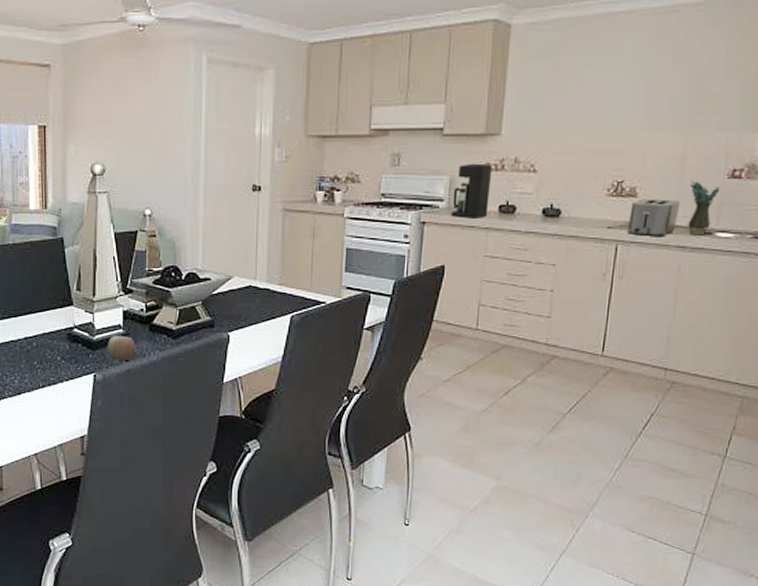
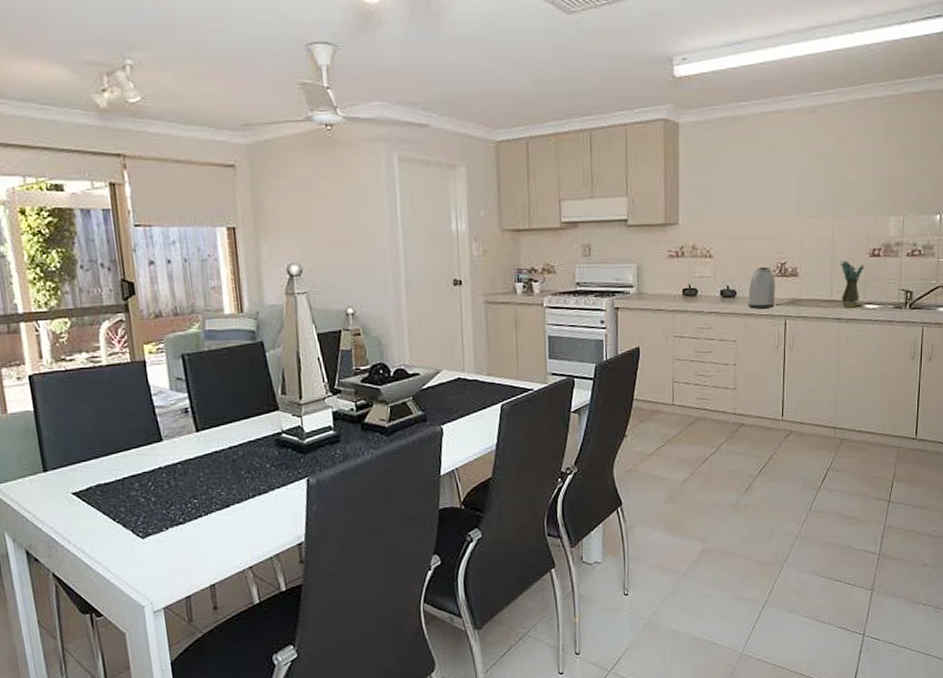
fruit: present [108,332,135,360] -> none [319,433,348,463]
coffee maker: present [451,163,493,219] -> none [641,251,674,303]
kettle: none [573,185,610,231] -> present [748,266,776,309]
toaster: present [627,199,680,237] -> none [793,277,833,311]

